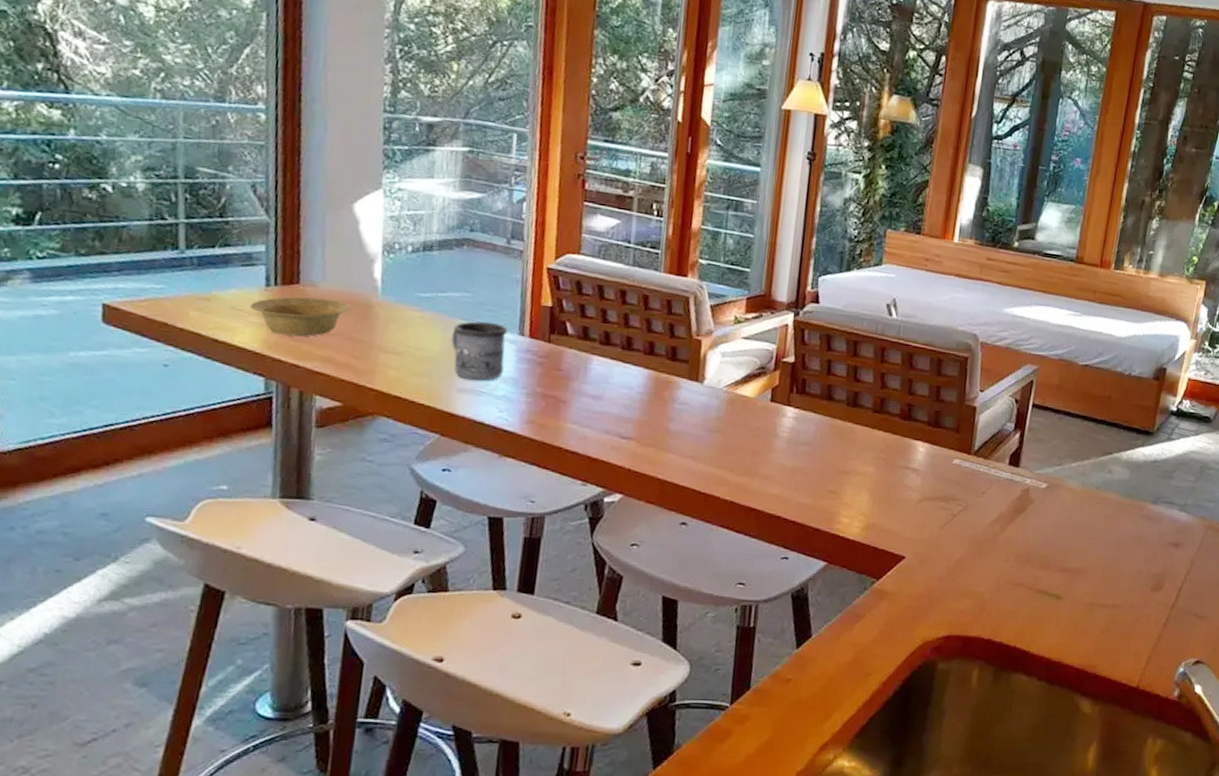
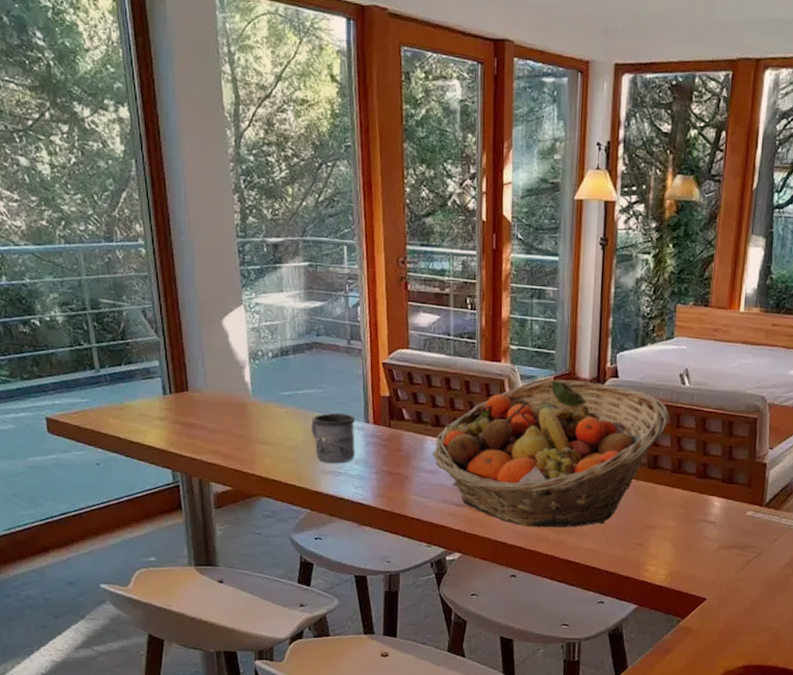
bowl: present [249,297,351,337] -> none [153,402,230,435]
fruit basket: none [597,300,873,469] -> present [432,379,669,528]

